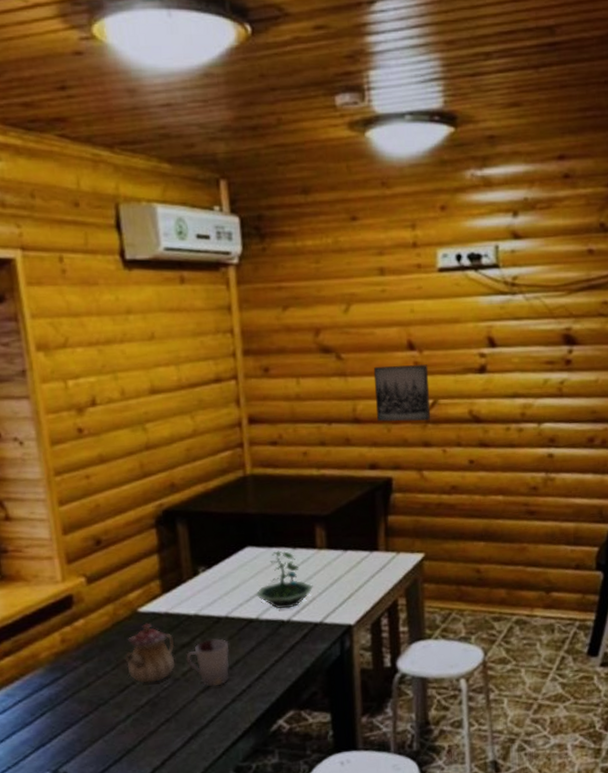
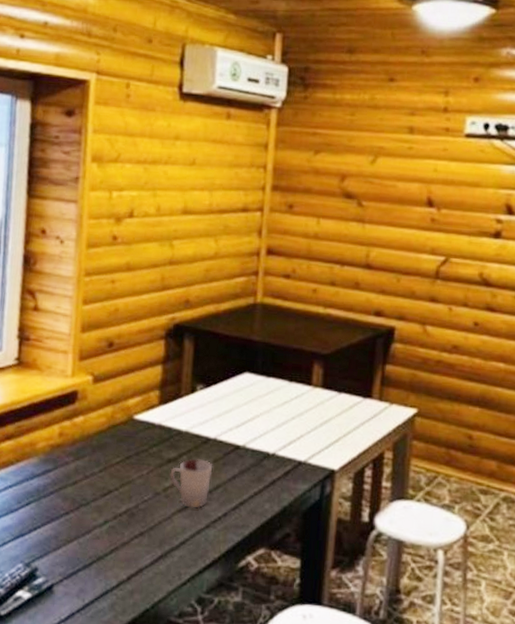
teapot: present [125,622,176,683] -> none [113,431,162,492]
terrarium: present [255,550,313,609] -> none [246,381,303,442]
wall art: present [373,364,431,422] -> none [387,217,444,277]

